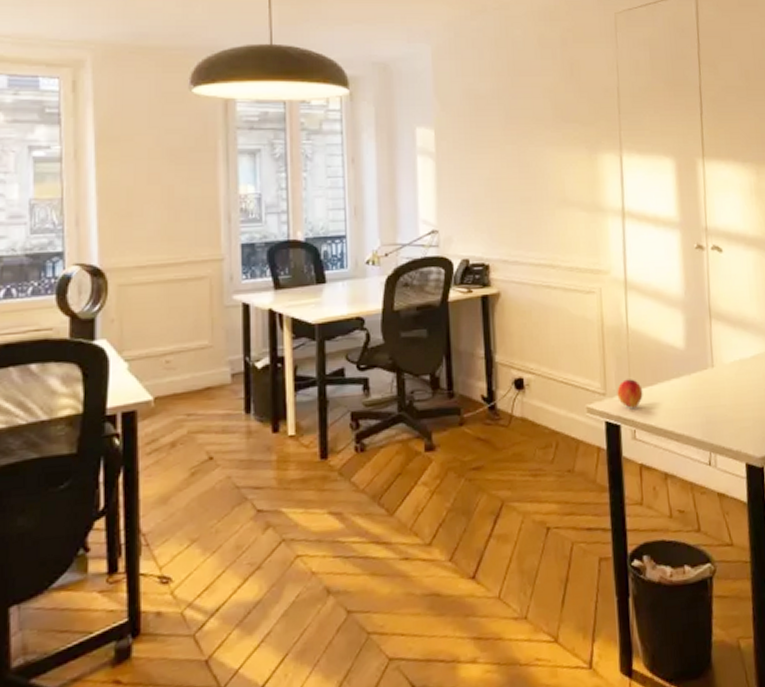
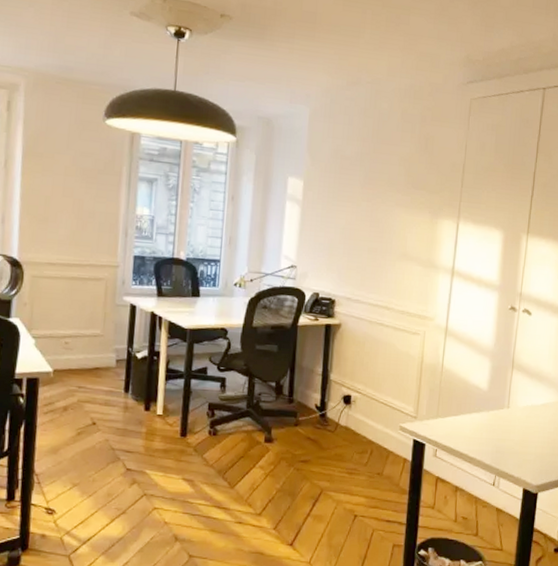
peach: present [617,379,643,408] -> none [426,408,448,432]

